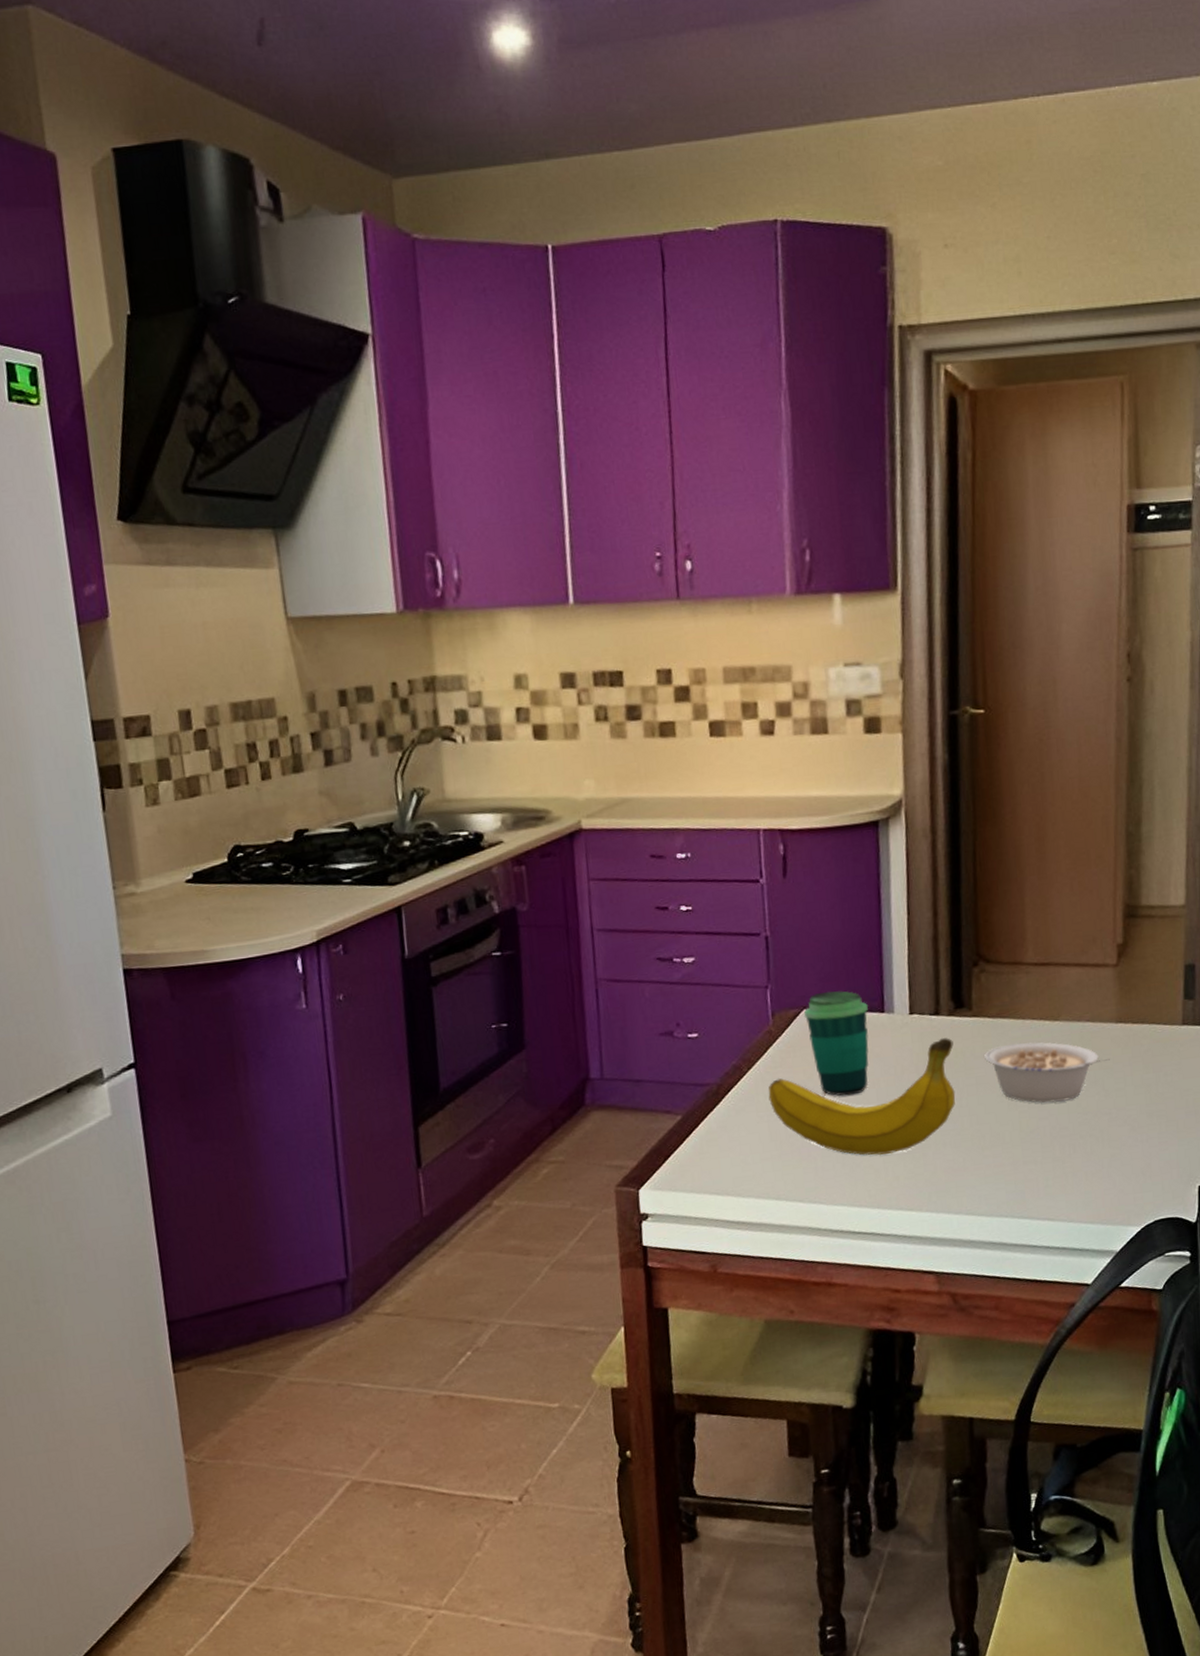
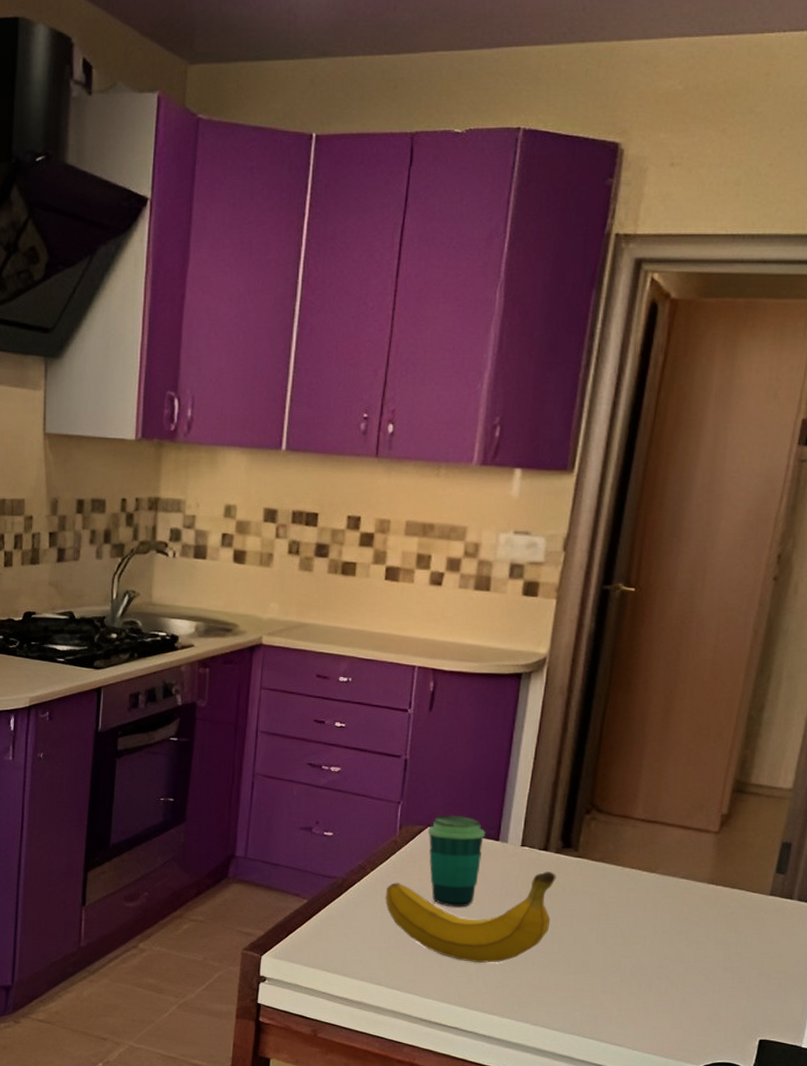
legume: present [984,1042,1110,1103] -> none [582,886,697,945]

